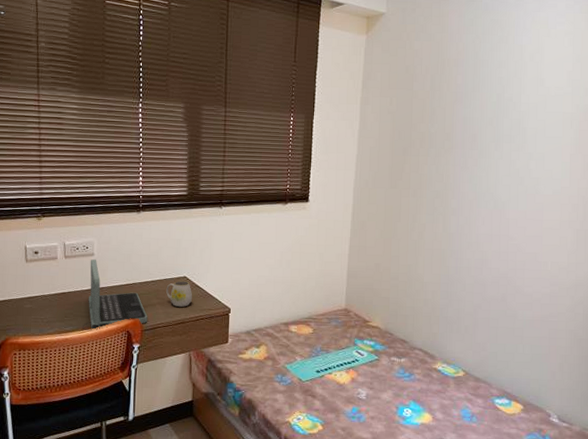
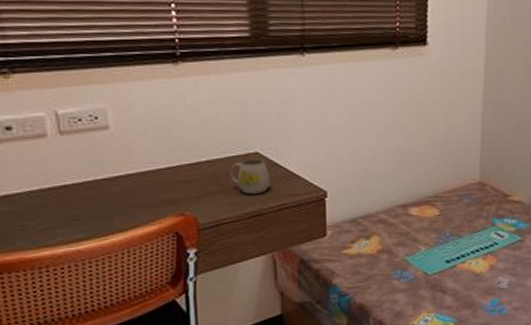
laptop: present [82,259,147,331] -> none [102,135,205,237]

